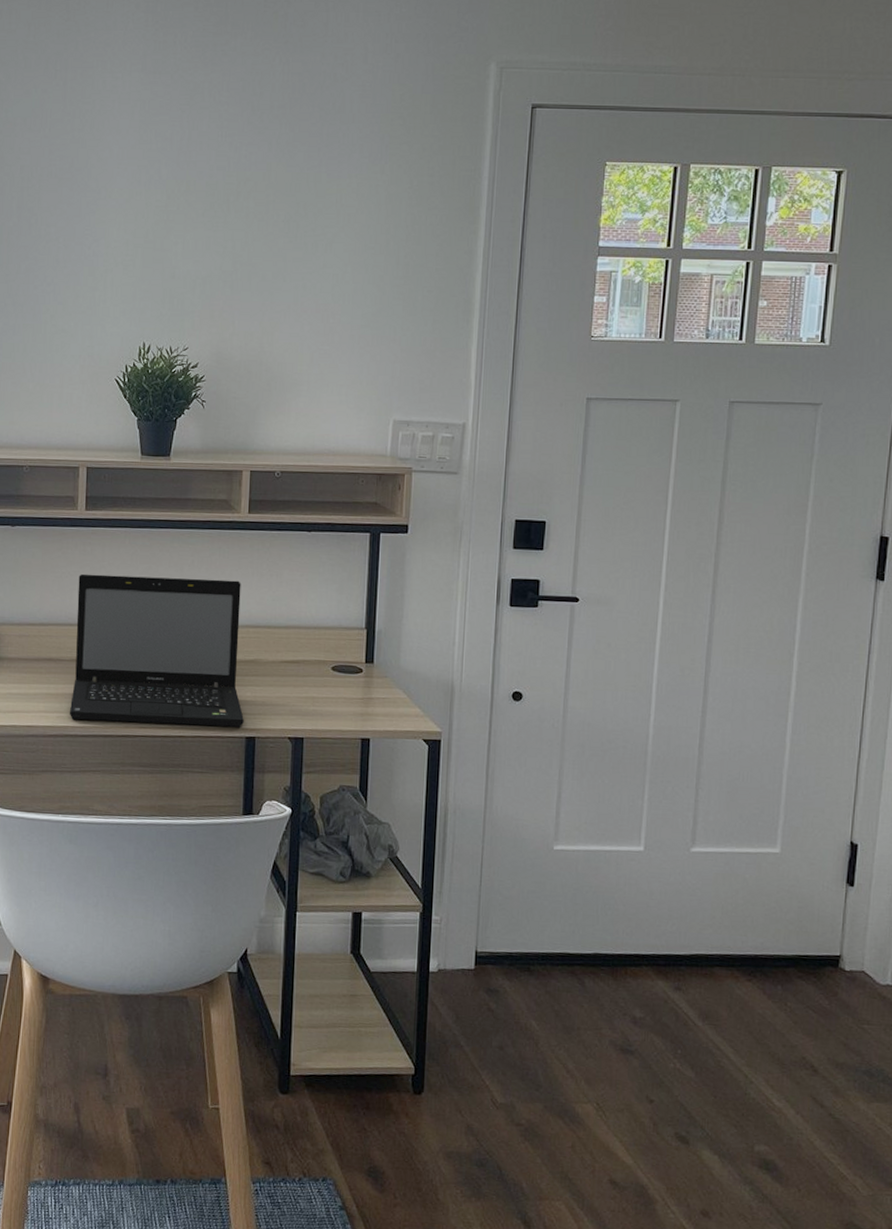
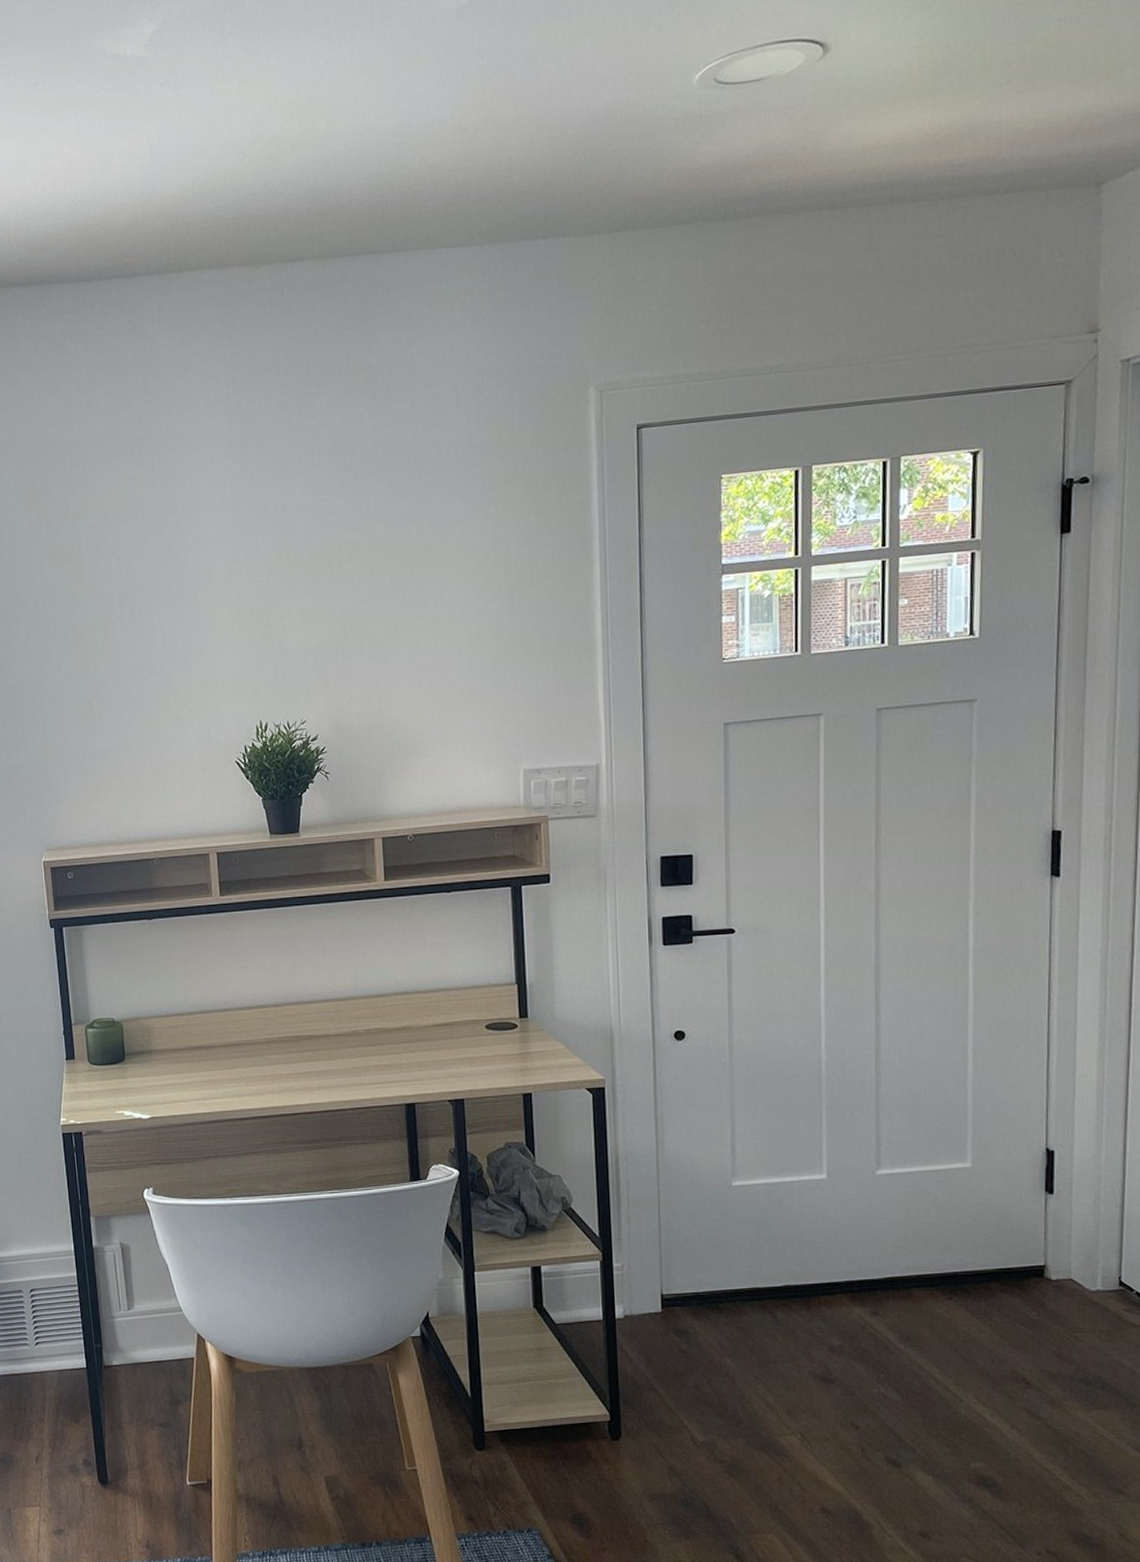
laptop: present [69,573,245,727] -> none [220,949,403,1104]

